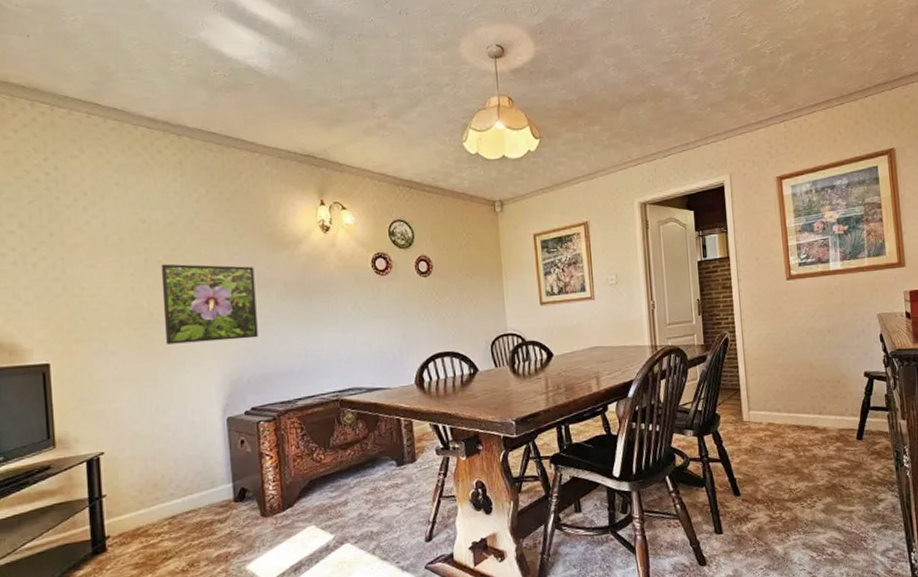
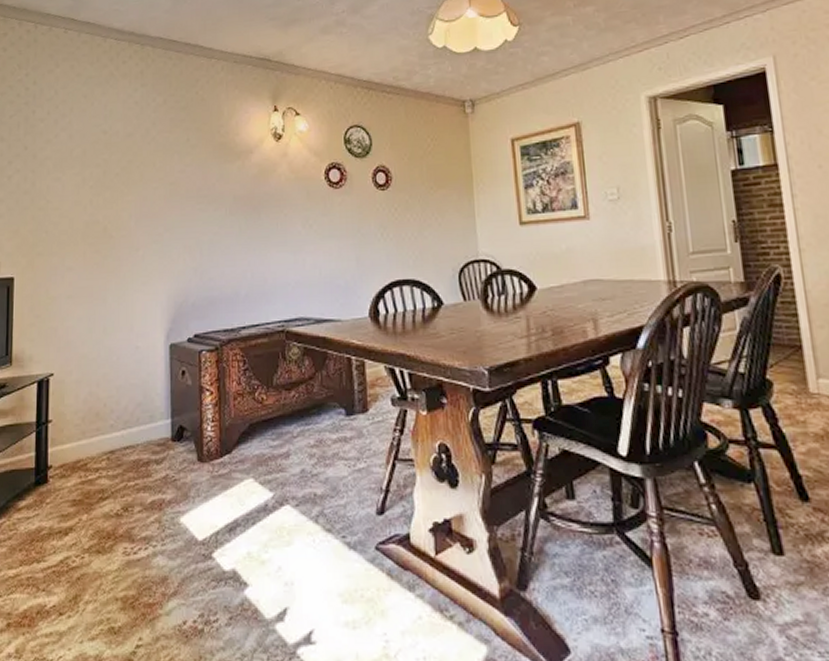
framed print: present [161,264,258,345] -> none [116,176,205,261]

